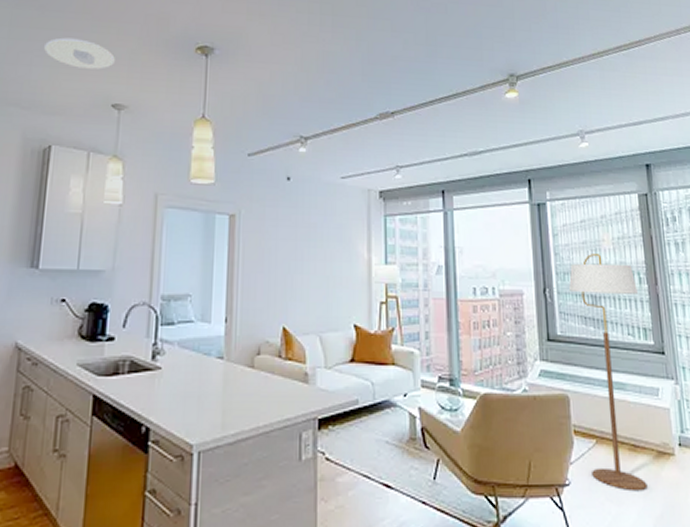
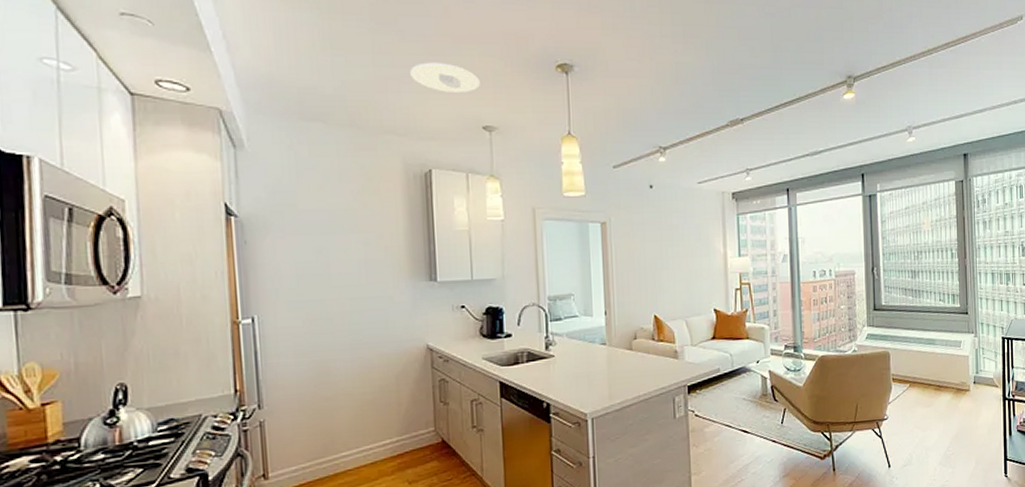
floor lamp: present [569,254,648,492] -> none [893,235,949,420]

